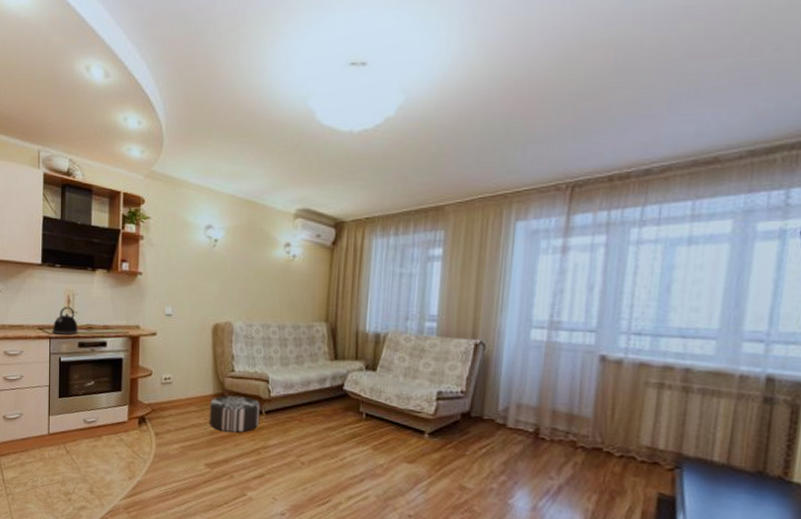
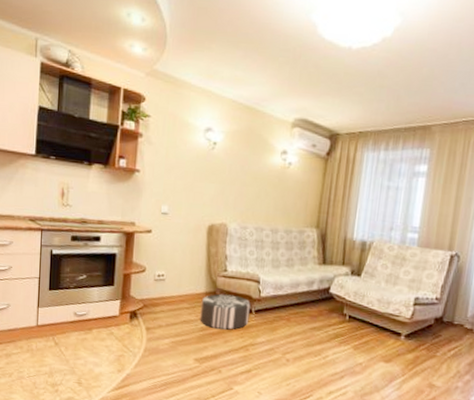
kettle: present [52,306,78,336] -> none [44,198,72,229]

